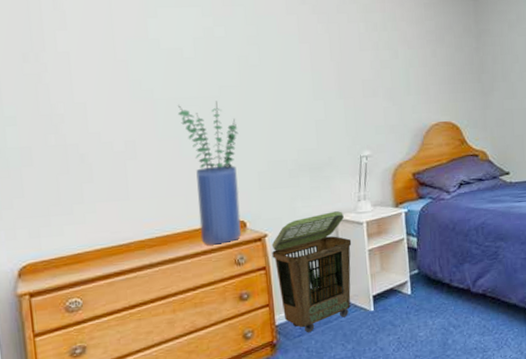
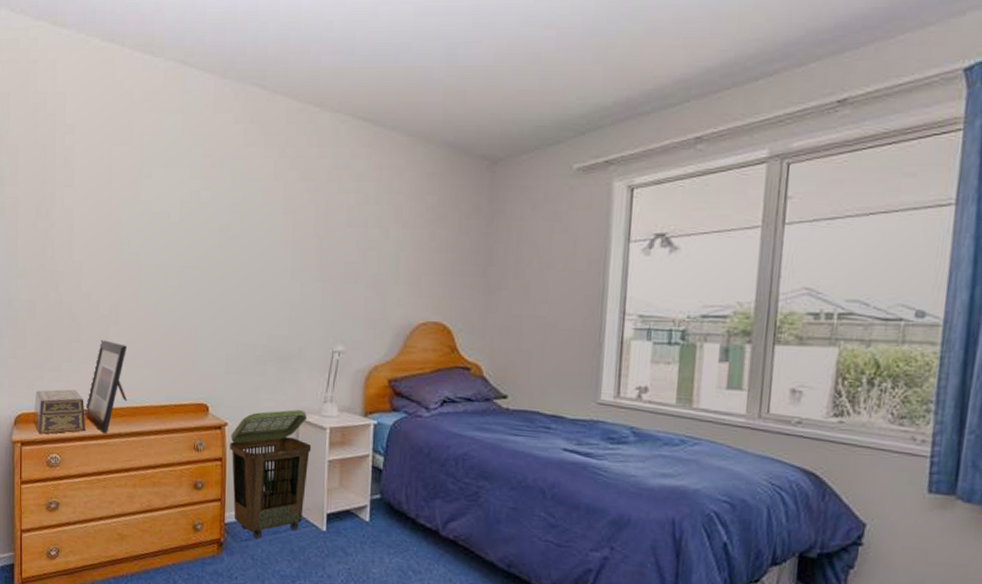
decorative box: none [42,230,109,282] -> present [33,389,85,435]
picture frame: none [106,176,156,268] -> present [84,340,128,434]
vase: present [177,101,242,246] -> none [158,271,212,426]

